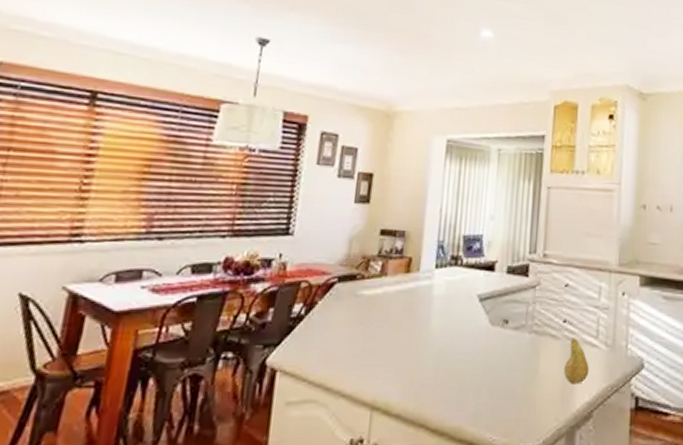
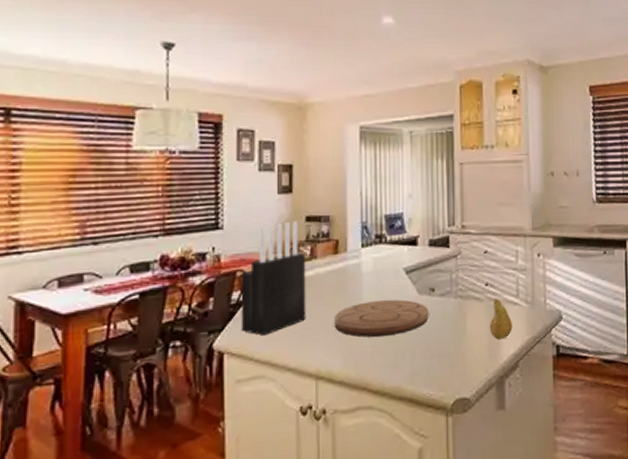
knife block: none [298,233,376,356] -> present [241,221,306,337]
cutting board: none [397,327,500,369] -> present [334,299,429,338]

